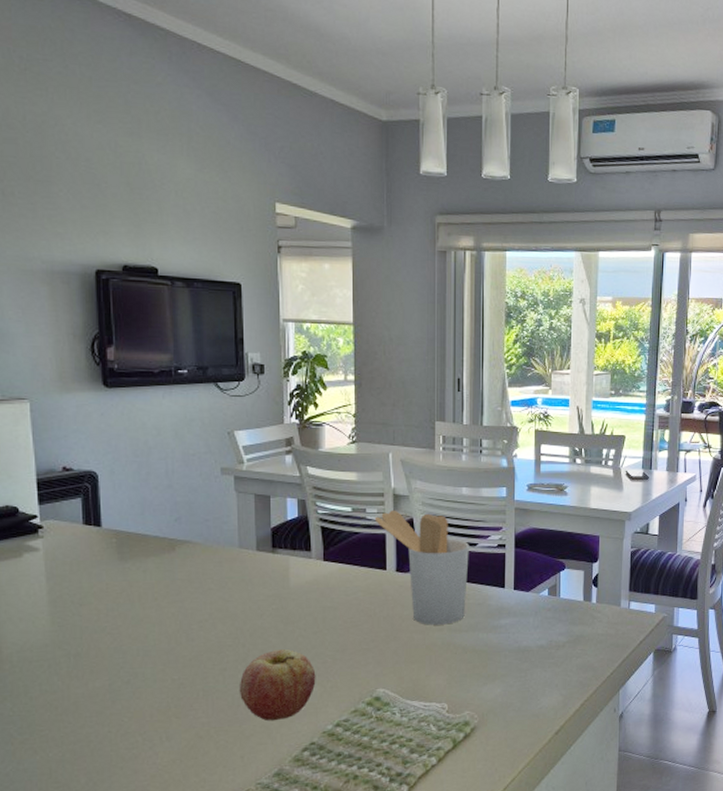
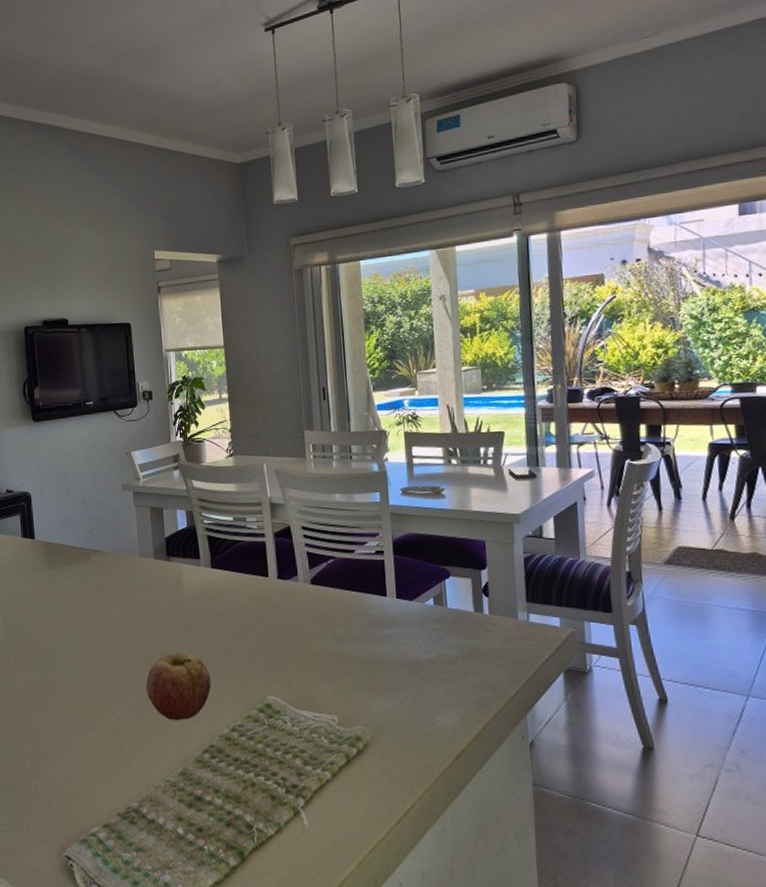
utensil holder: present [374,510,469,625] -> none [254,518,348,633]

